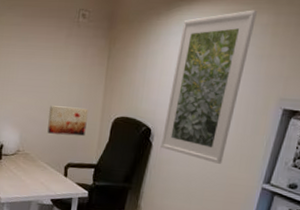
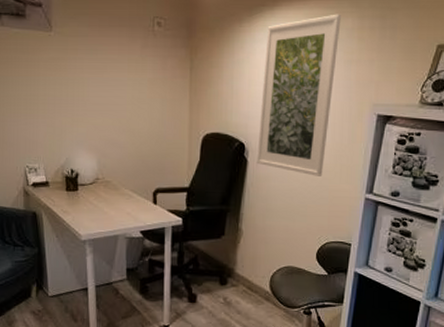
wall art: present [47,105,88,137] -> none [129,125,174,158]

